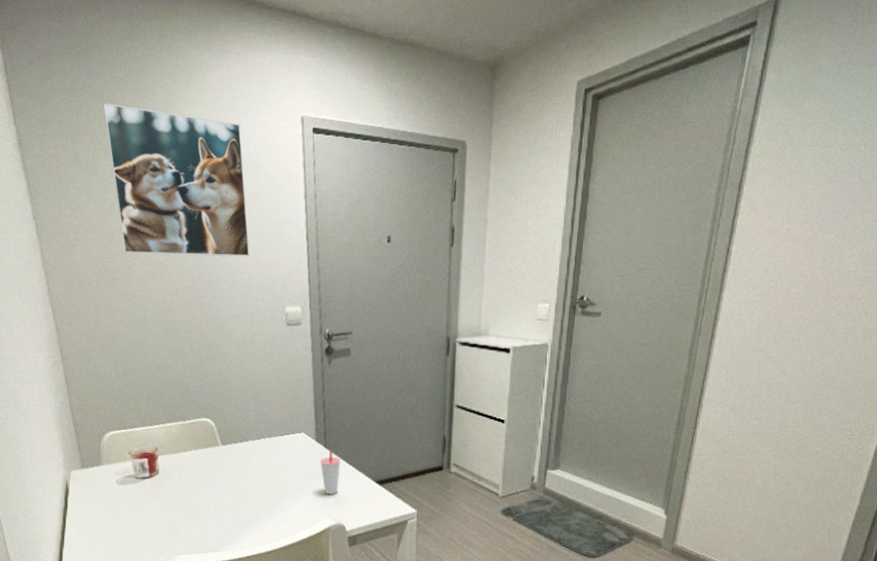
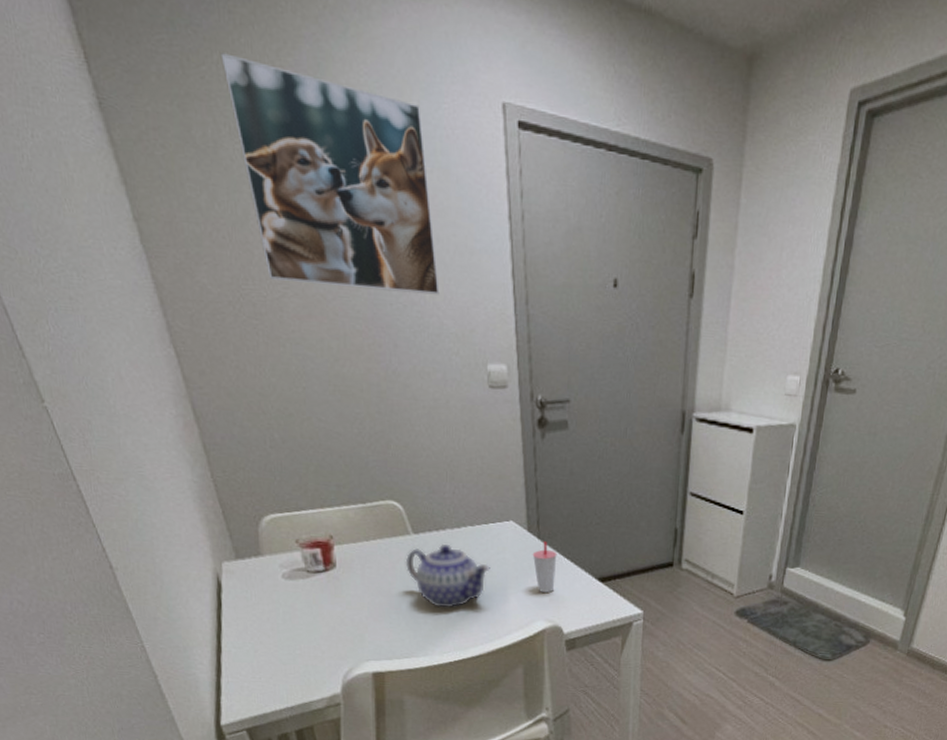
teapot: none [214,453,284,509] -> present [405,543,490,608]

